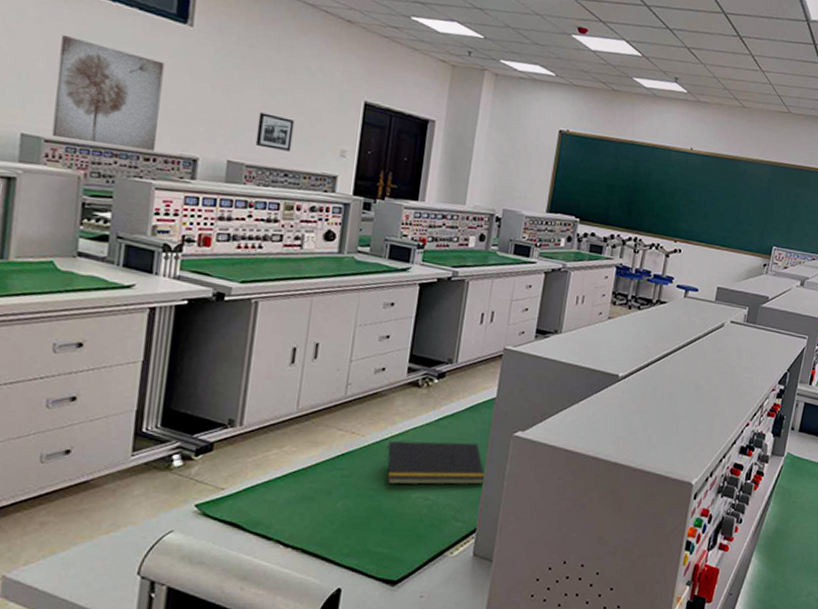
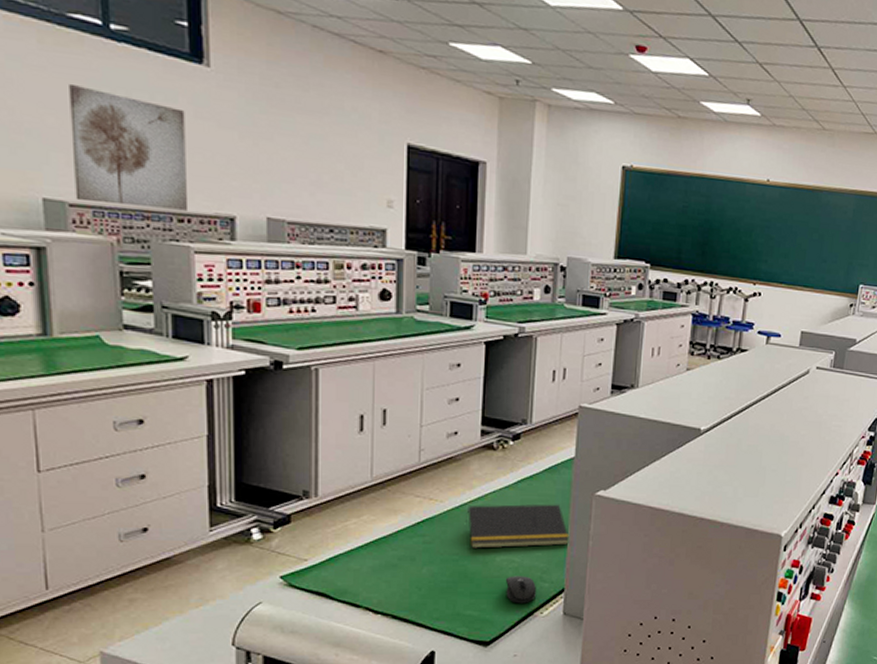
picture frame: present [255,112,295,152] -> none [294,162,334,205]
mouse: none [418,513,449,543] -> present [505,576,536,603]

